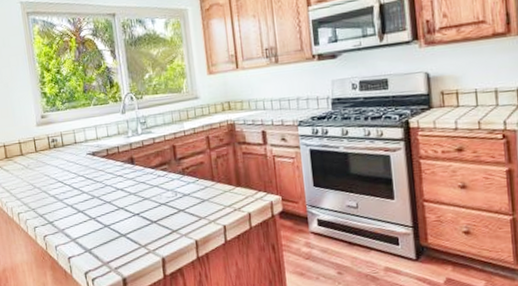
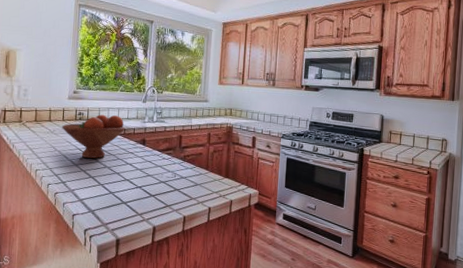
fruit bowl: none [36,135,108,191] -> present [62,114,126,159]

